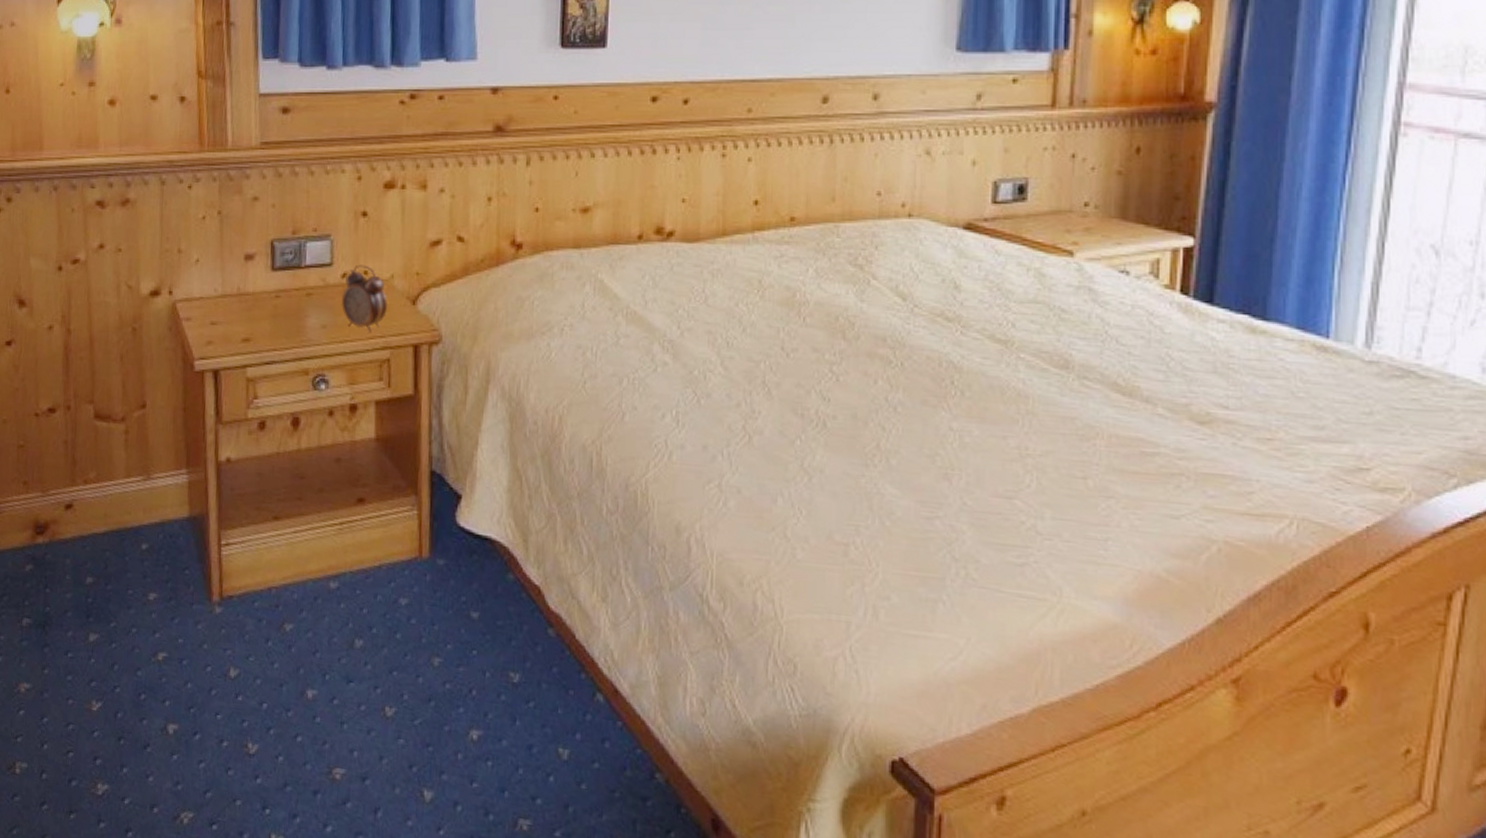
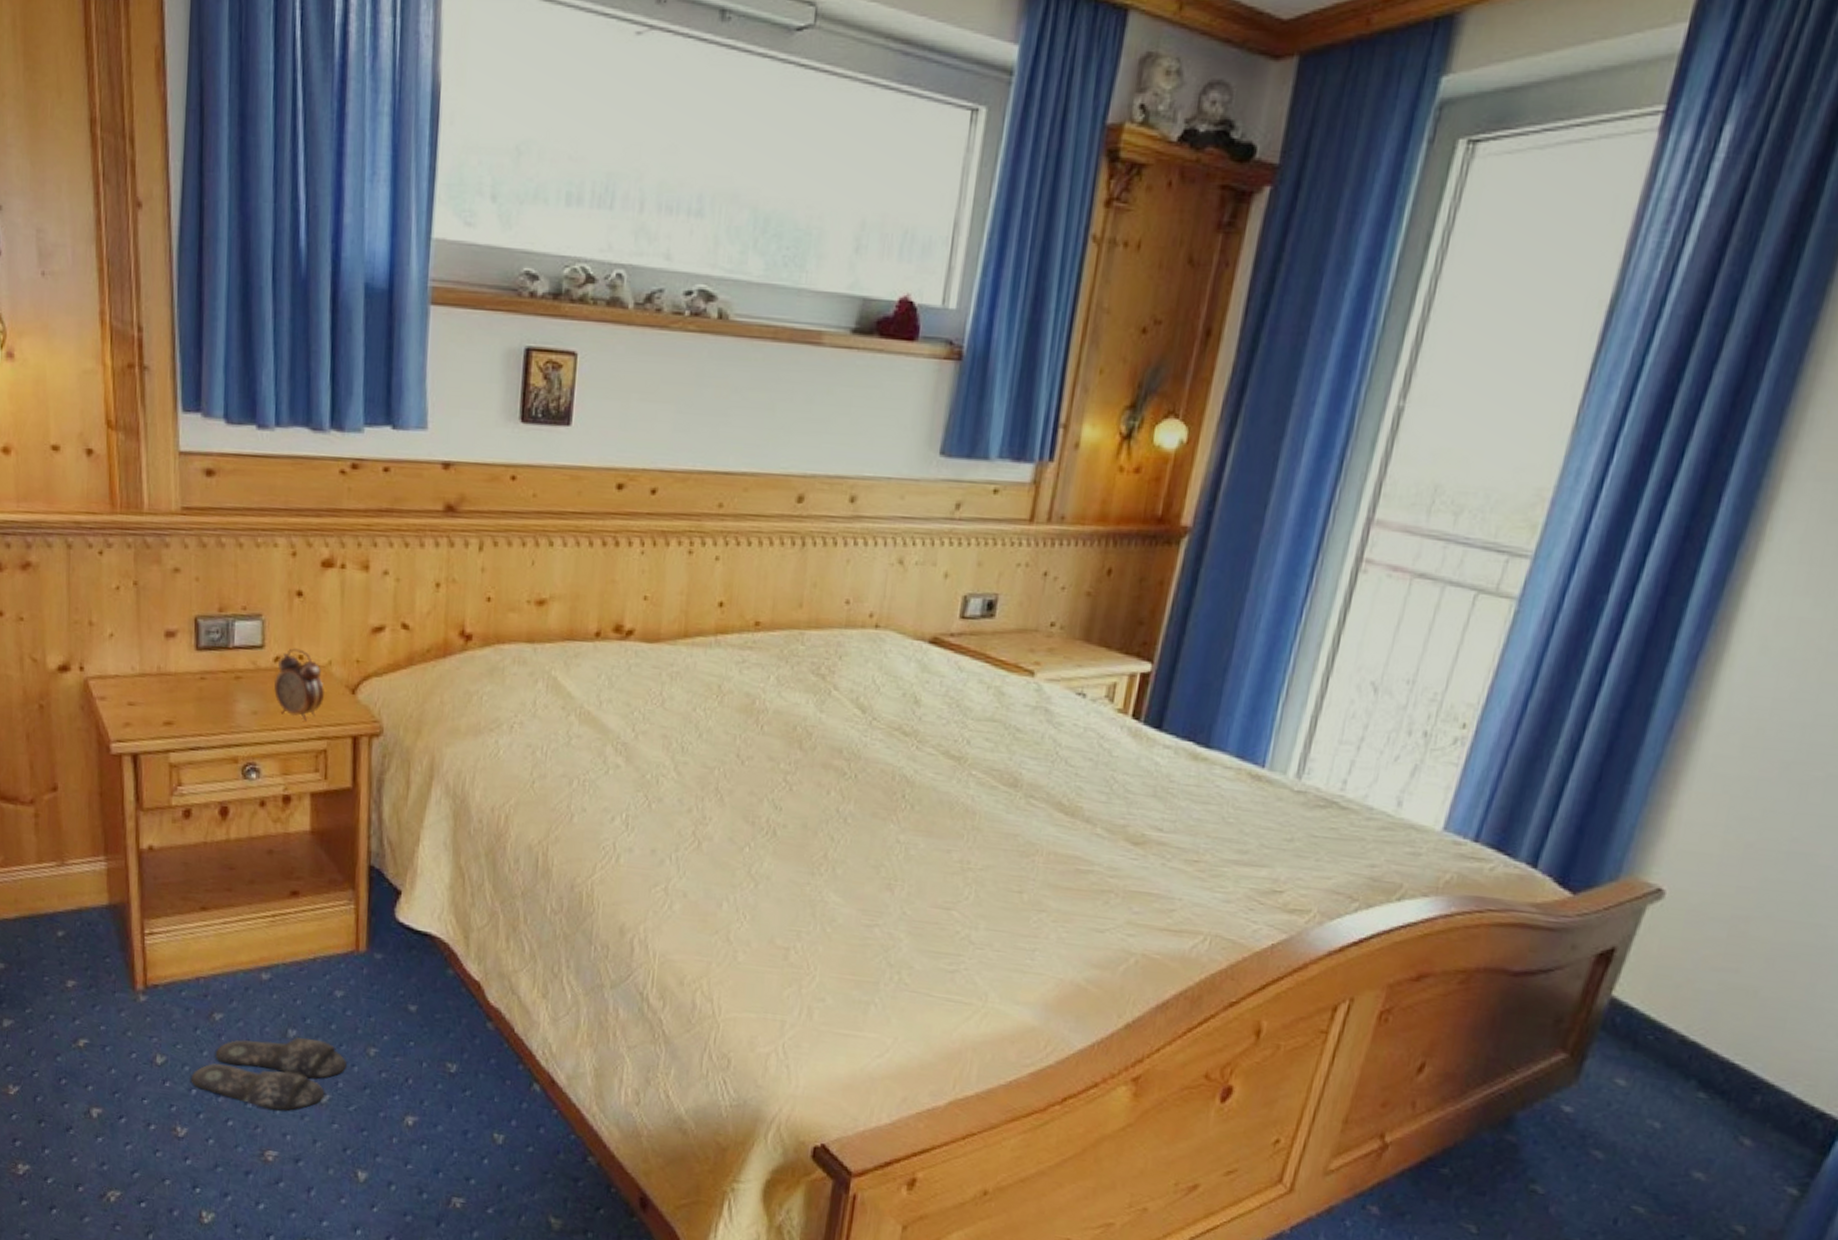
slippers: none [262,646,413,725] -> present [190,1036,348,1111]

